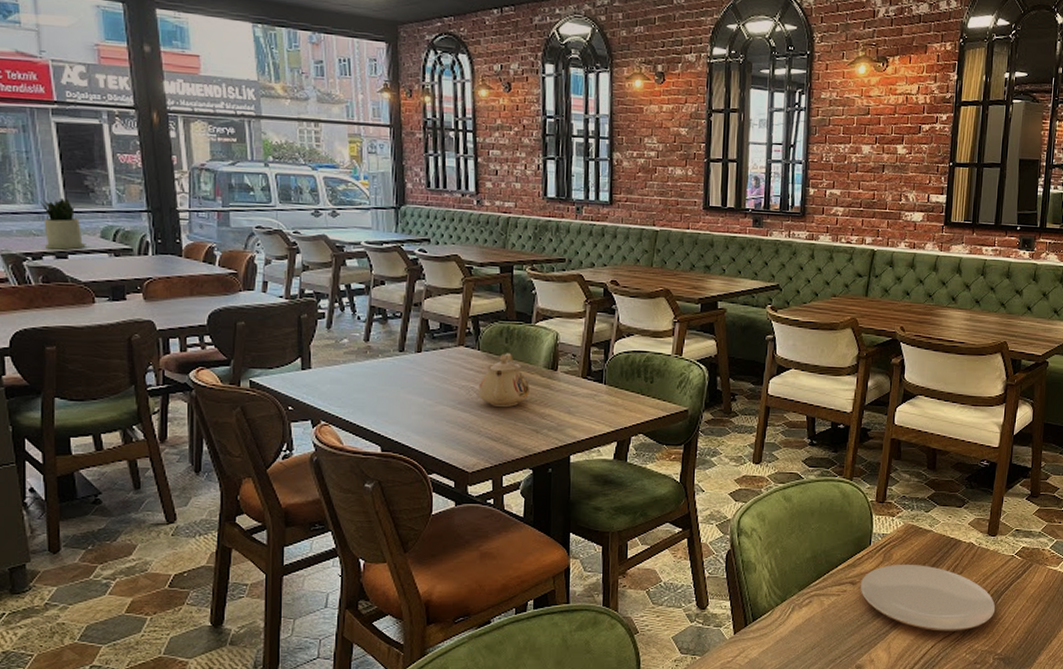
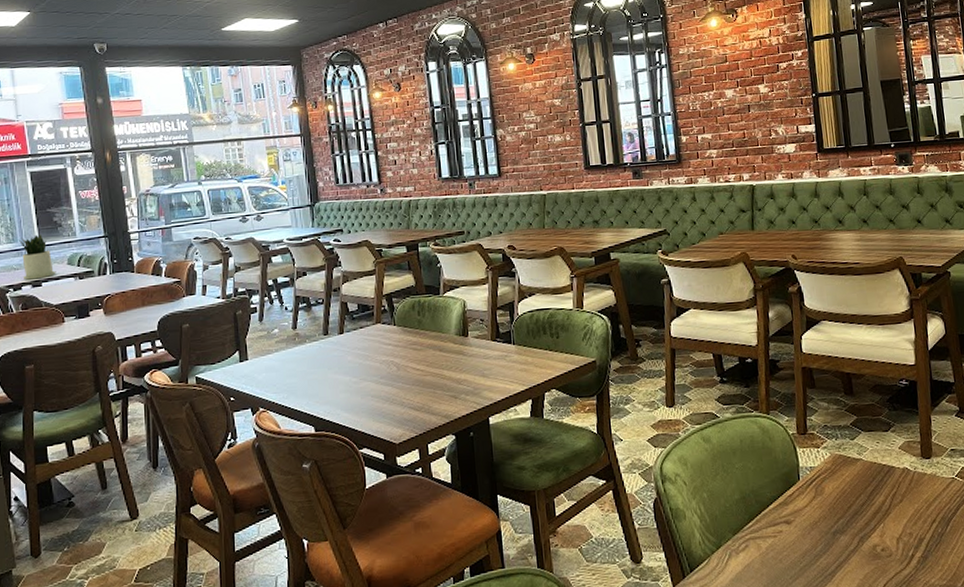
teapot: present [478,353,531,408] -> none [397,325,446,378]
plate: present [860,564,996,631] -> none [795,496,946,568]

